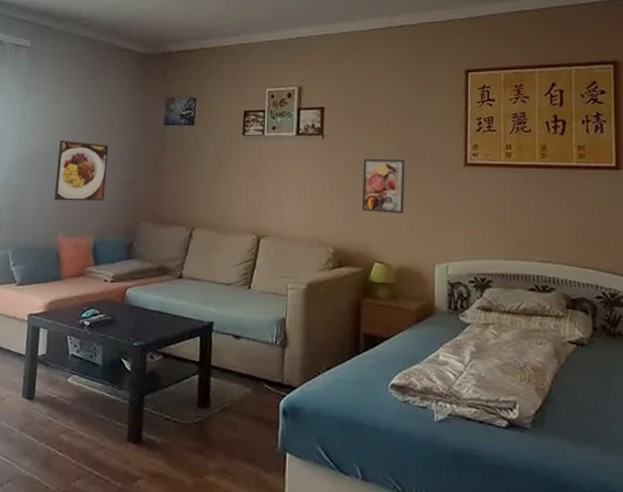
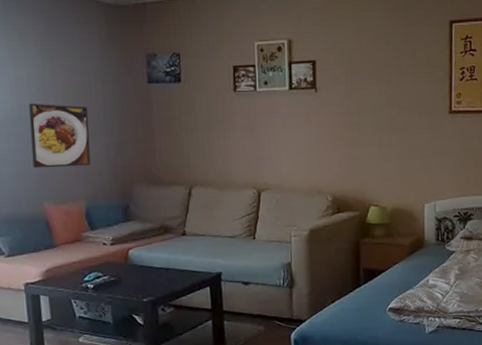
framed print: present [361,158,405,214] -> none [356,109,396,161]

